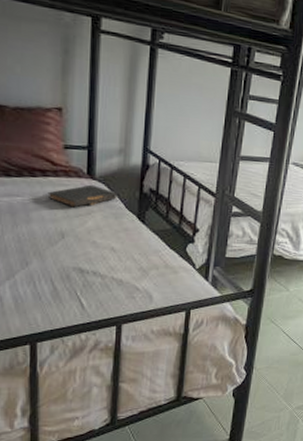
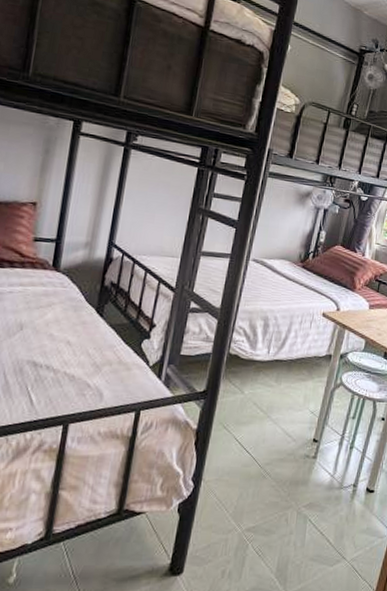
book: present [47,184,118,208] -> none [12,276,79,300]

